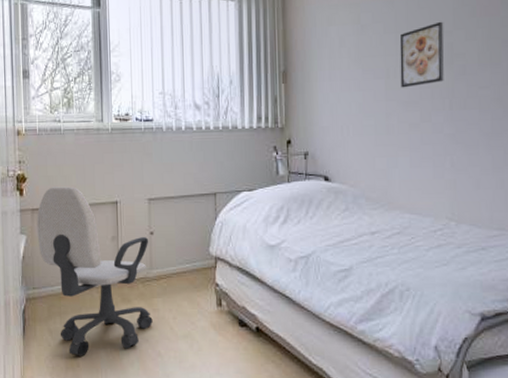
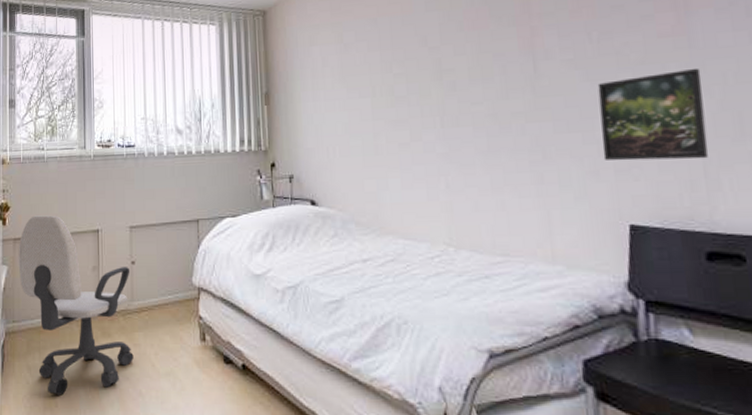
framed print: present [399,21,445,88] -> none [384,37,433,107]

